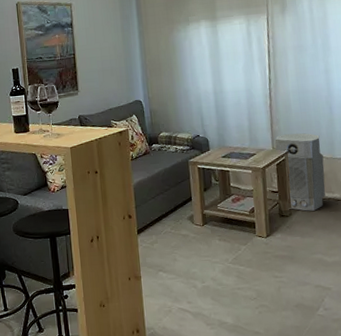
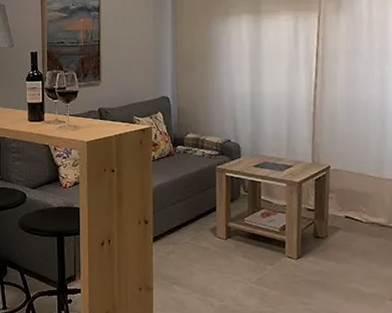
air purifier: present [274,133,326,211] -> none [313,146,370,235]

